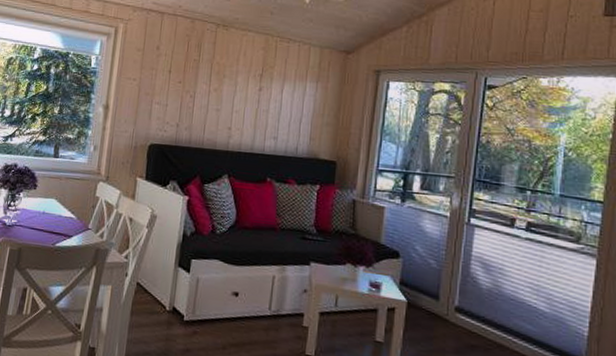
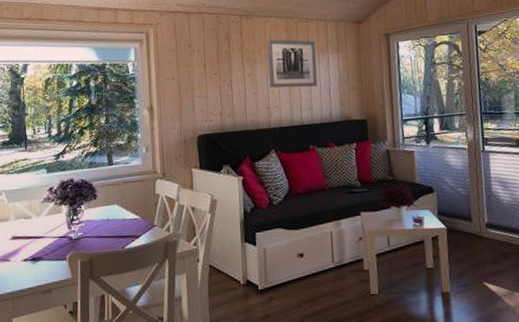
wall art: none [235,54,293,115] -> present [267,39,318,88]

